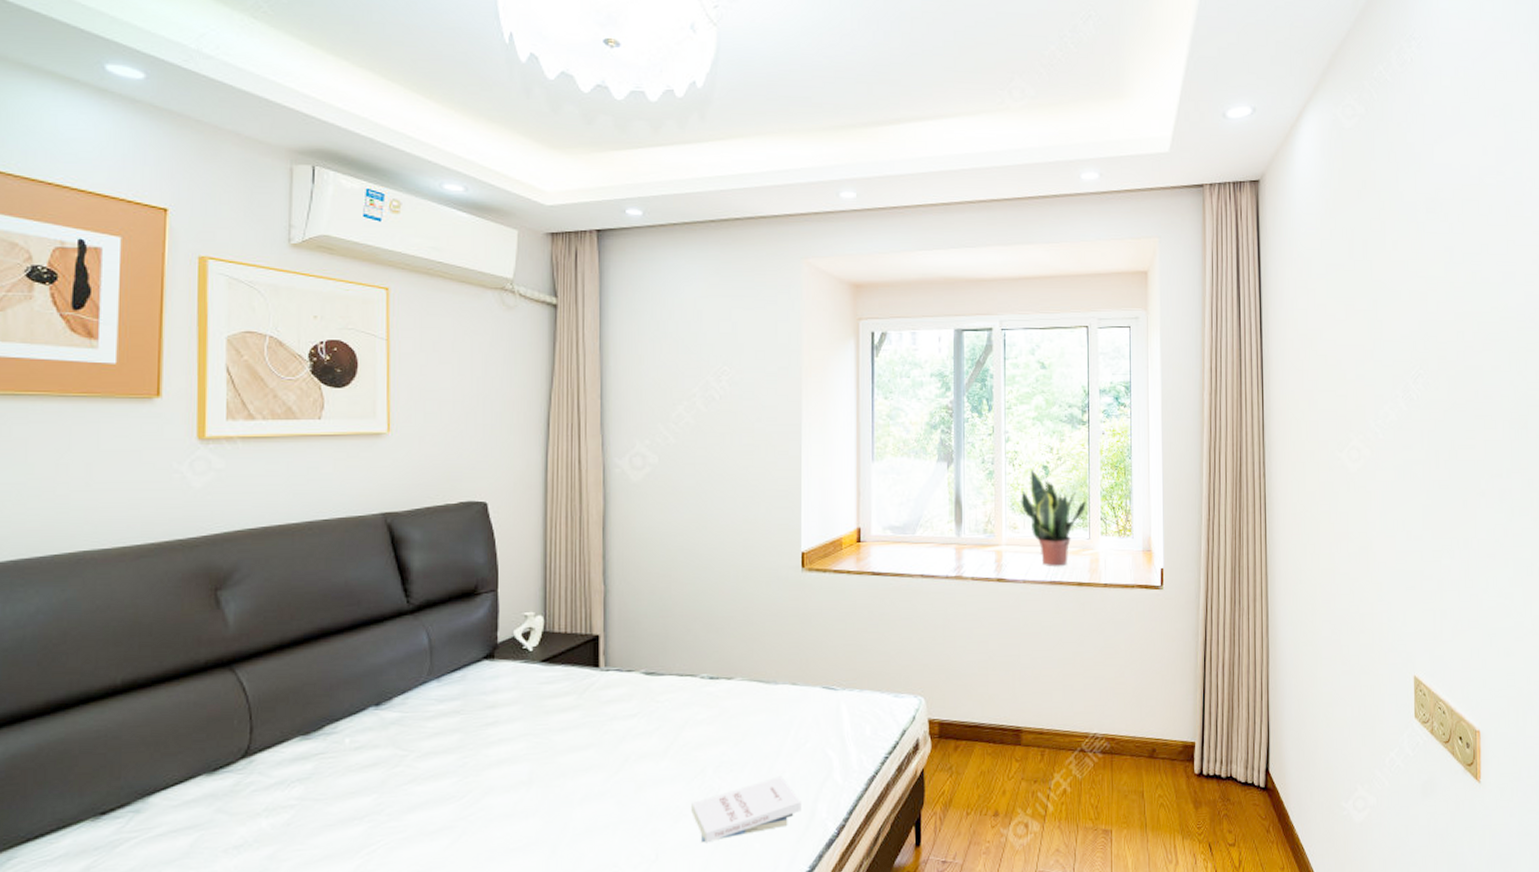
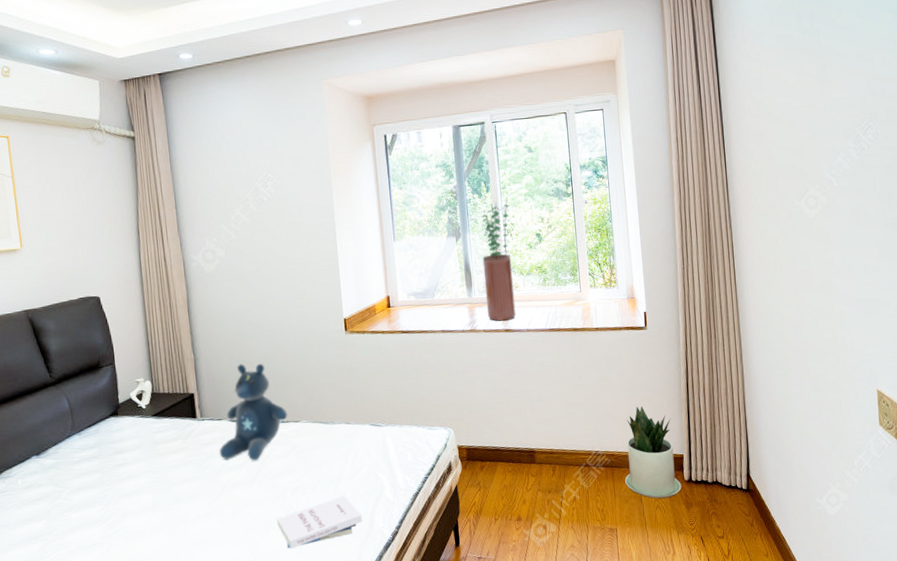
stuffed bear: none [624,601,719,726] -> present [219,363,288,461]
vase: none [977,420,1014,568] -> present [482,198,516,322]
potted plant: present [1021,468,1086,568] -> none [519,236,576,317]
planter: none [1126,681,1191,796] -> present [625,406,682,499]

